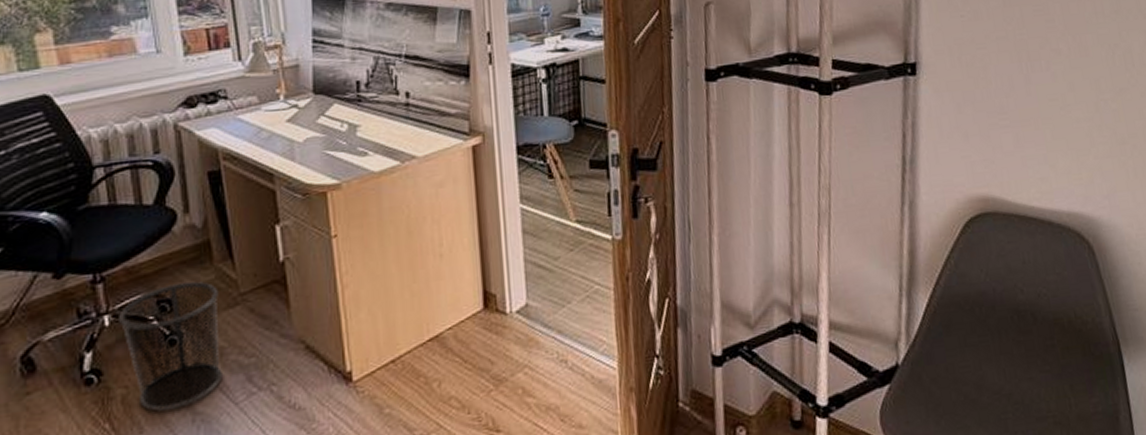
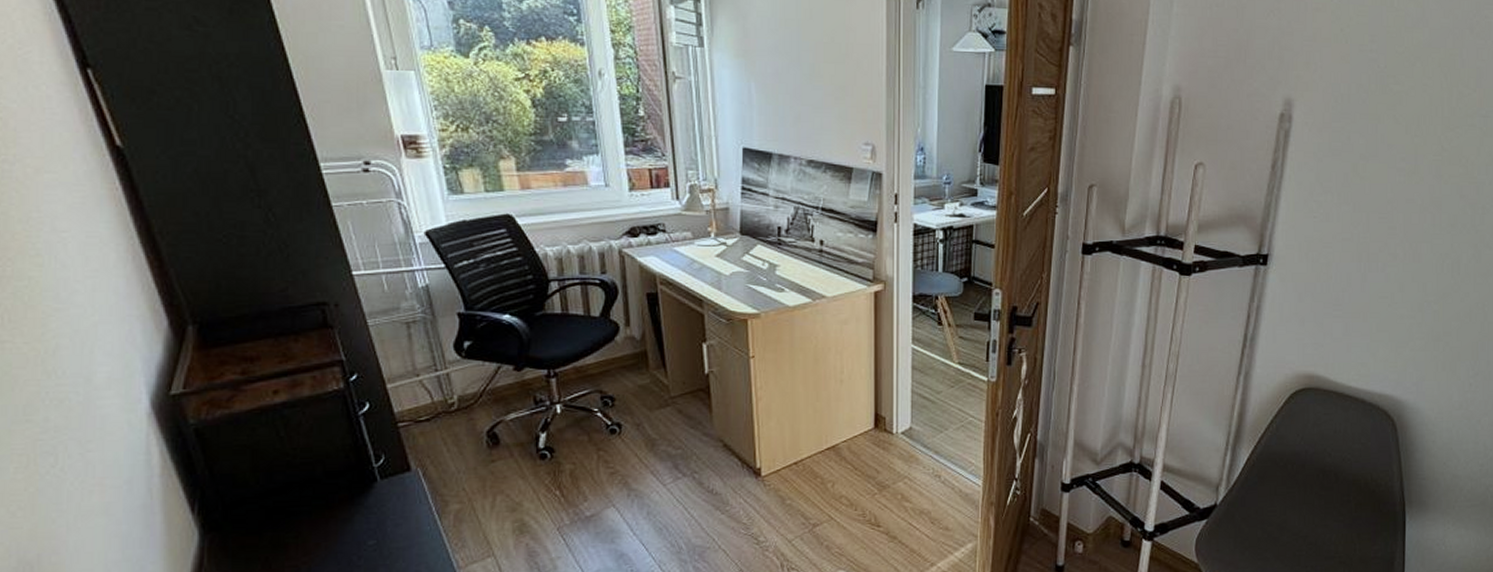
waste bin: present [119,281,223,411] -> none [569,383,654,485]

